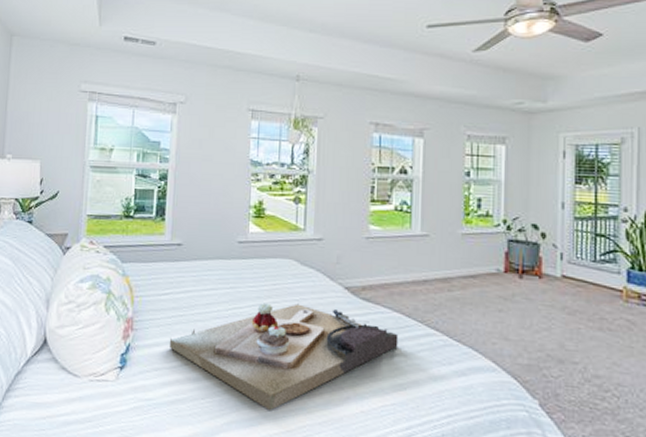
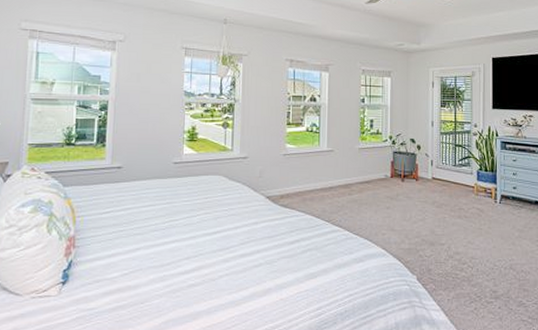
decorative tray: present [170,302,399,411] -> none [111,212,310,308]

